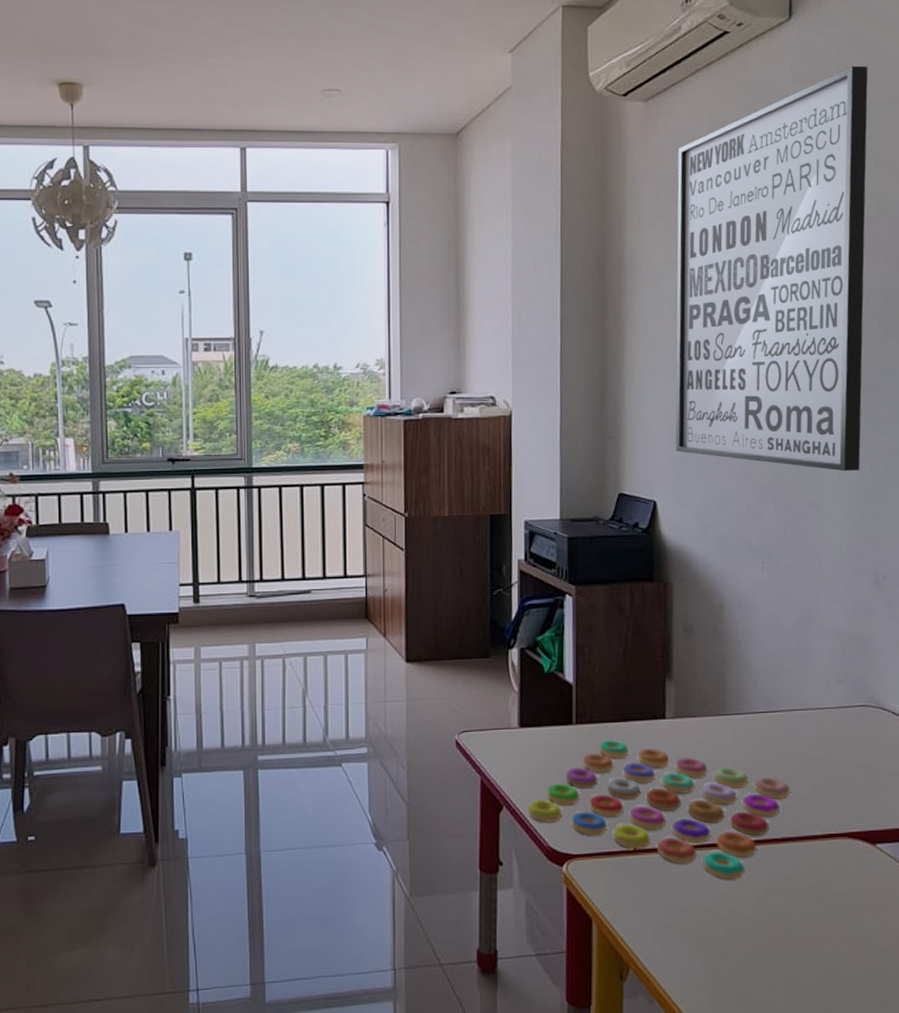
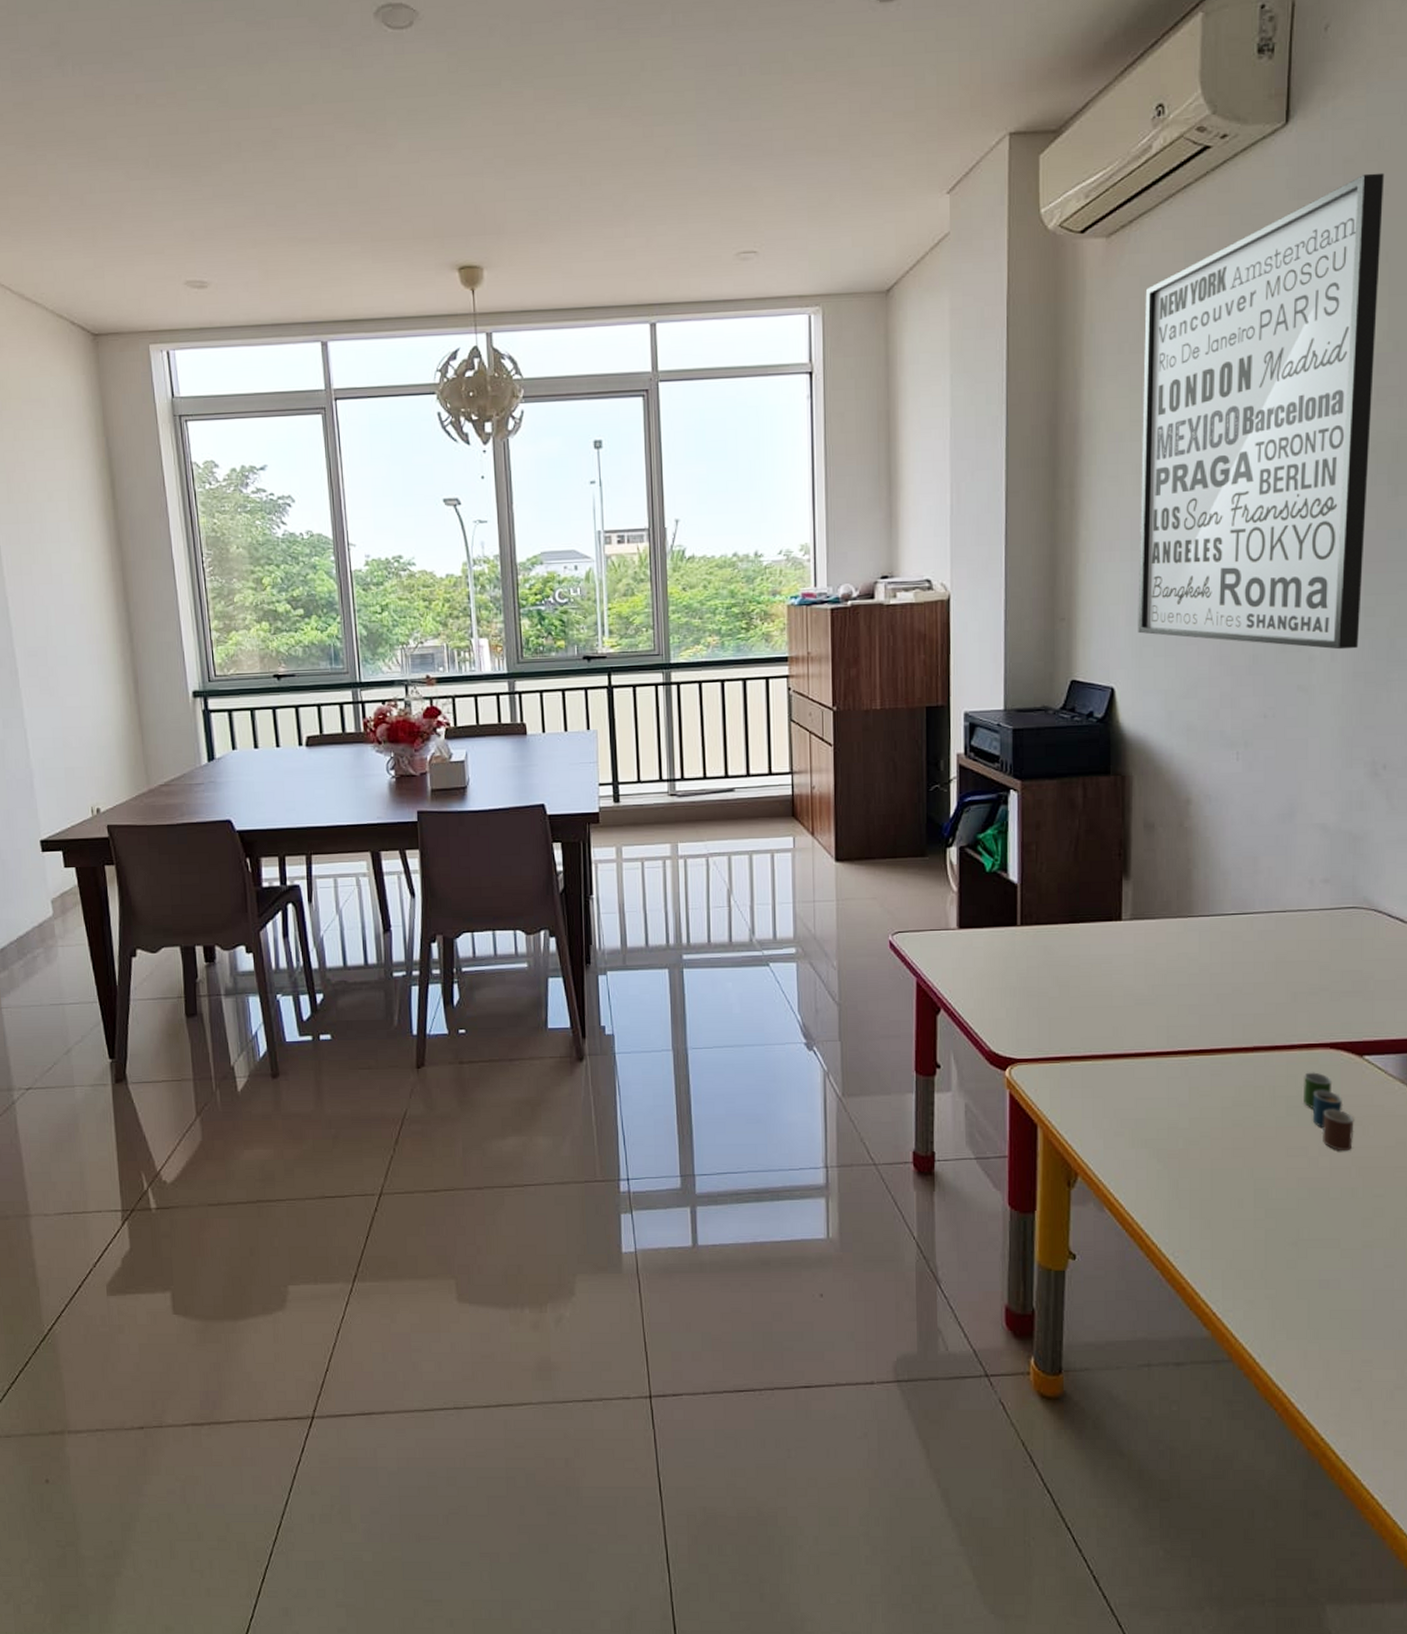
board game: present [528,740,790,879] -> none [967,942,1264,1088]
cup: none [826,861,870,936] -> present [1302,1072,1354,1152]

